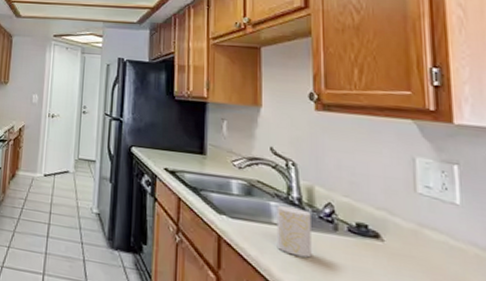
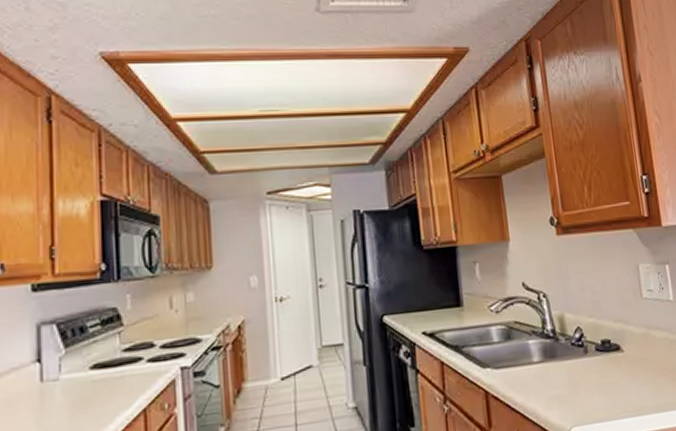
cup: present [276,205,312,258] -> none [534,340,570,390]

